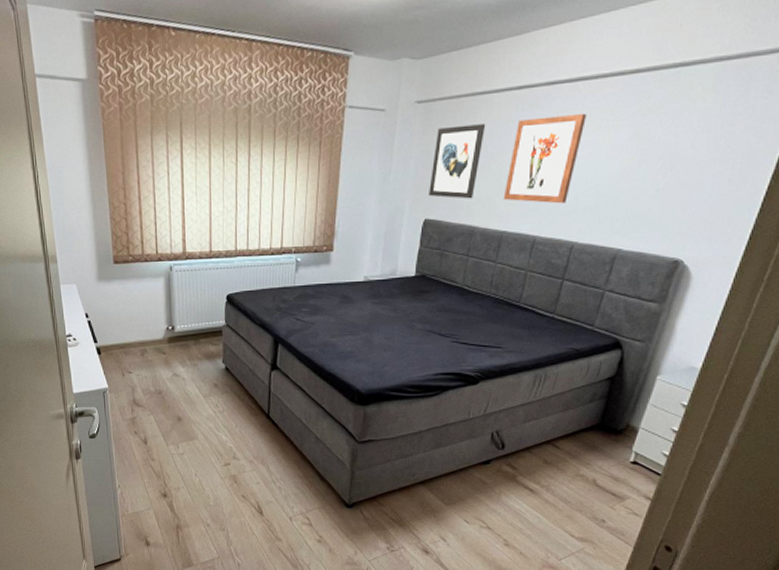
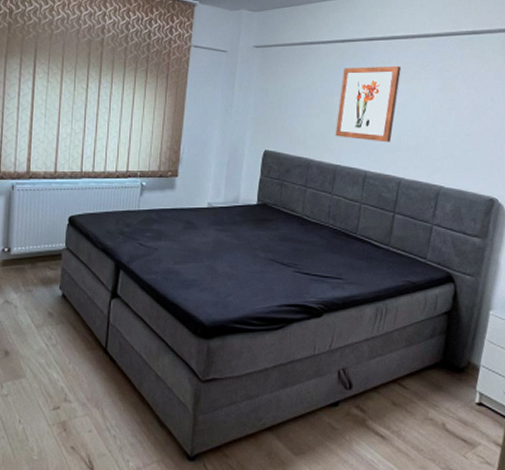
wall art: present [429,124,486,199] -> none [268,69,316,134]

